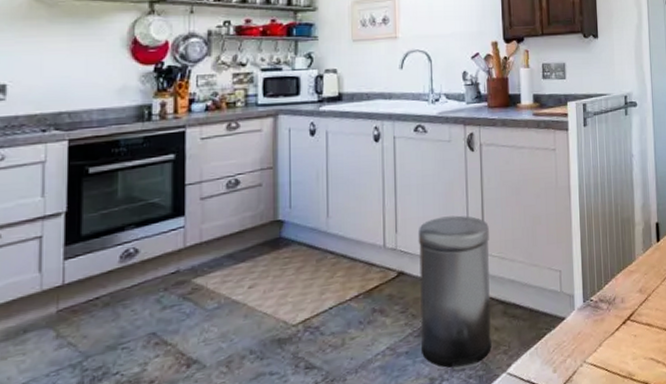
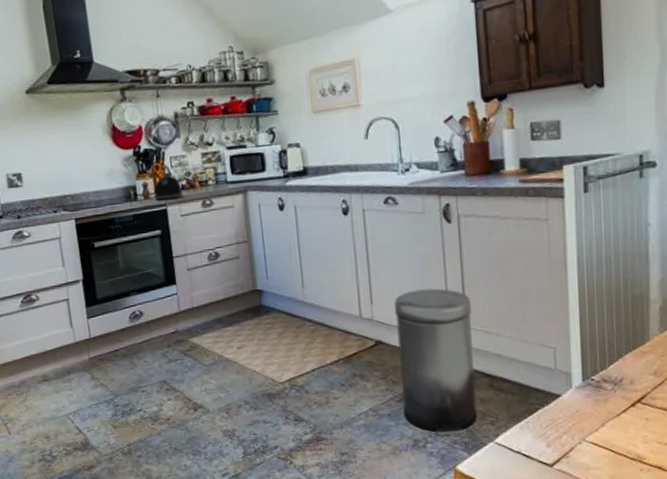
kettle: none [174,84,206,122] -> present [154,165,183,201]

